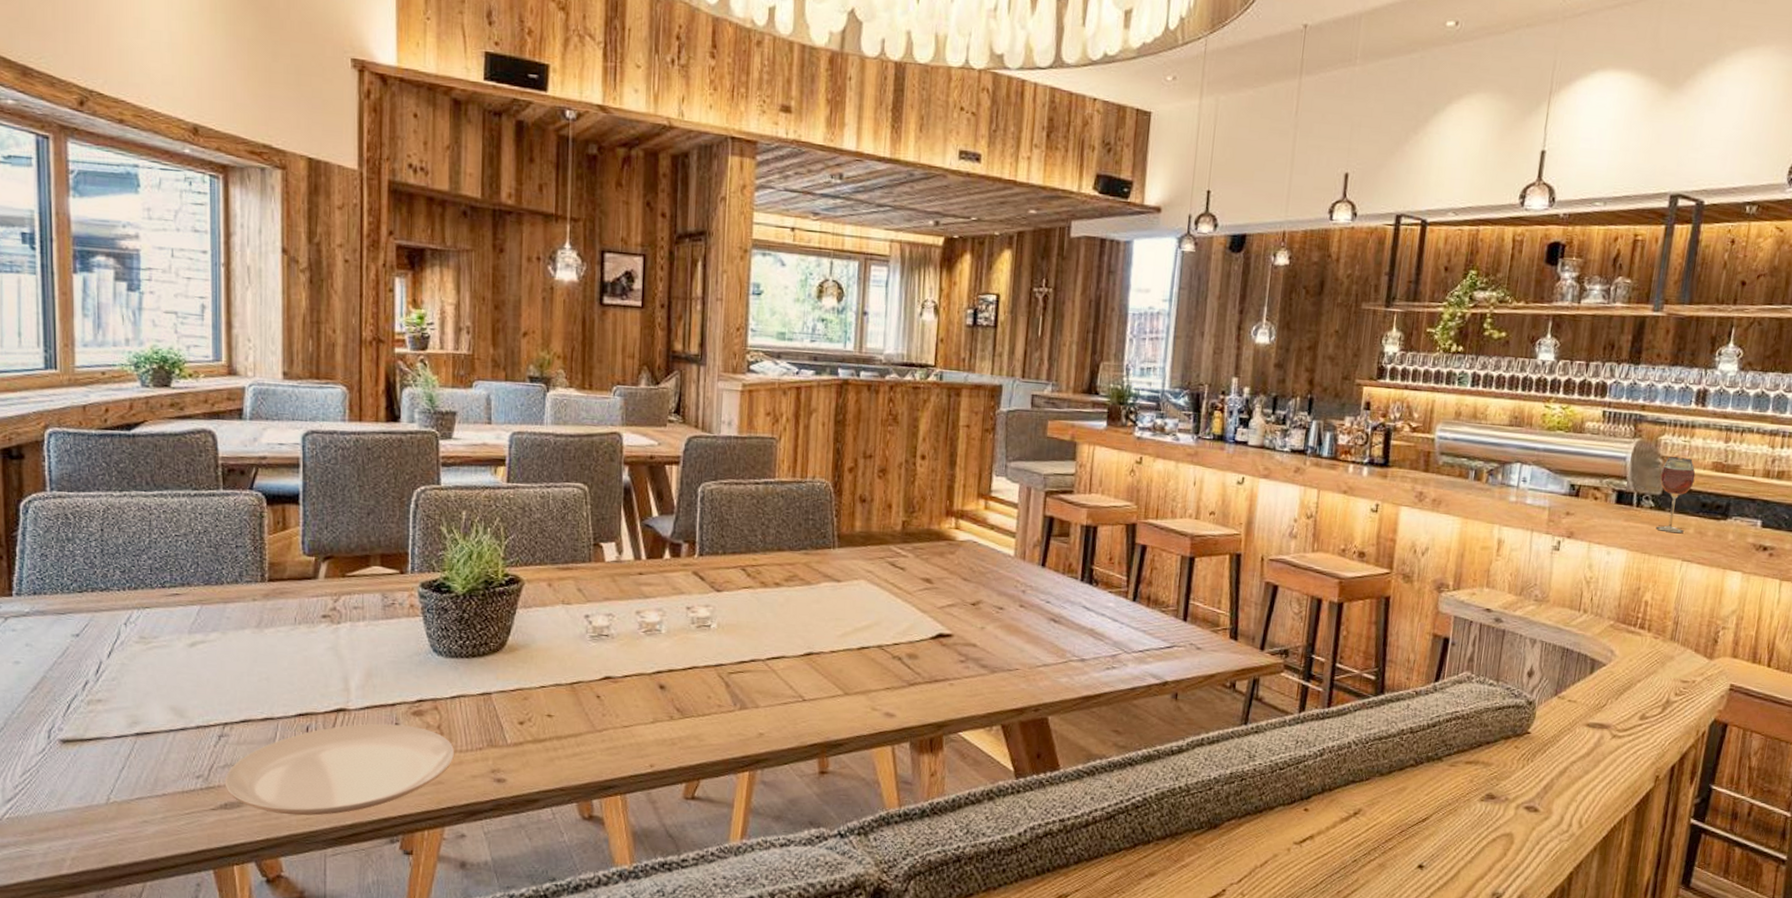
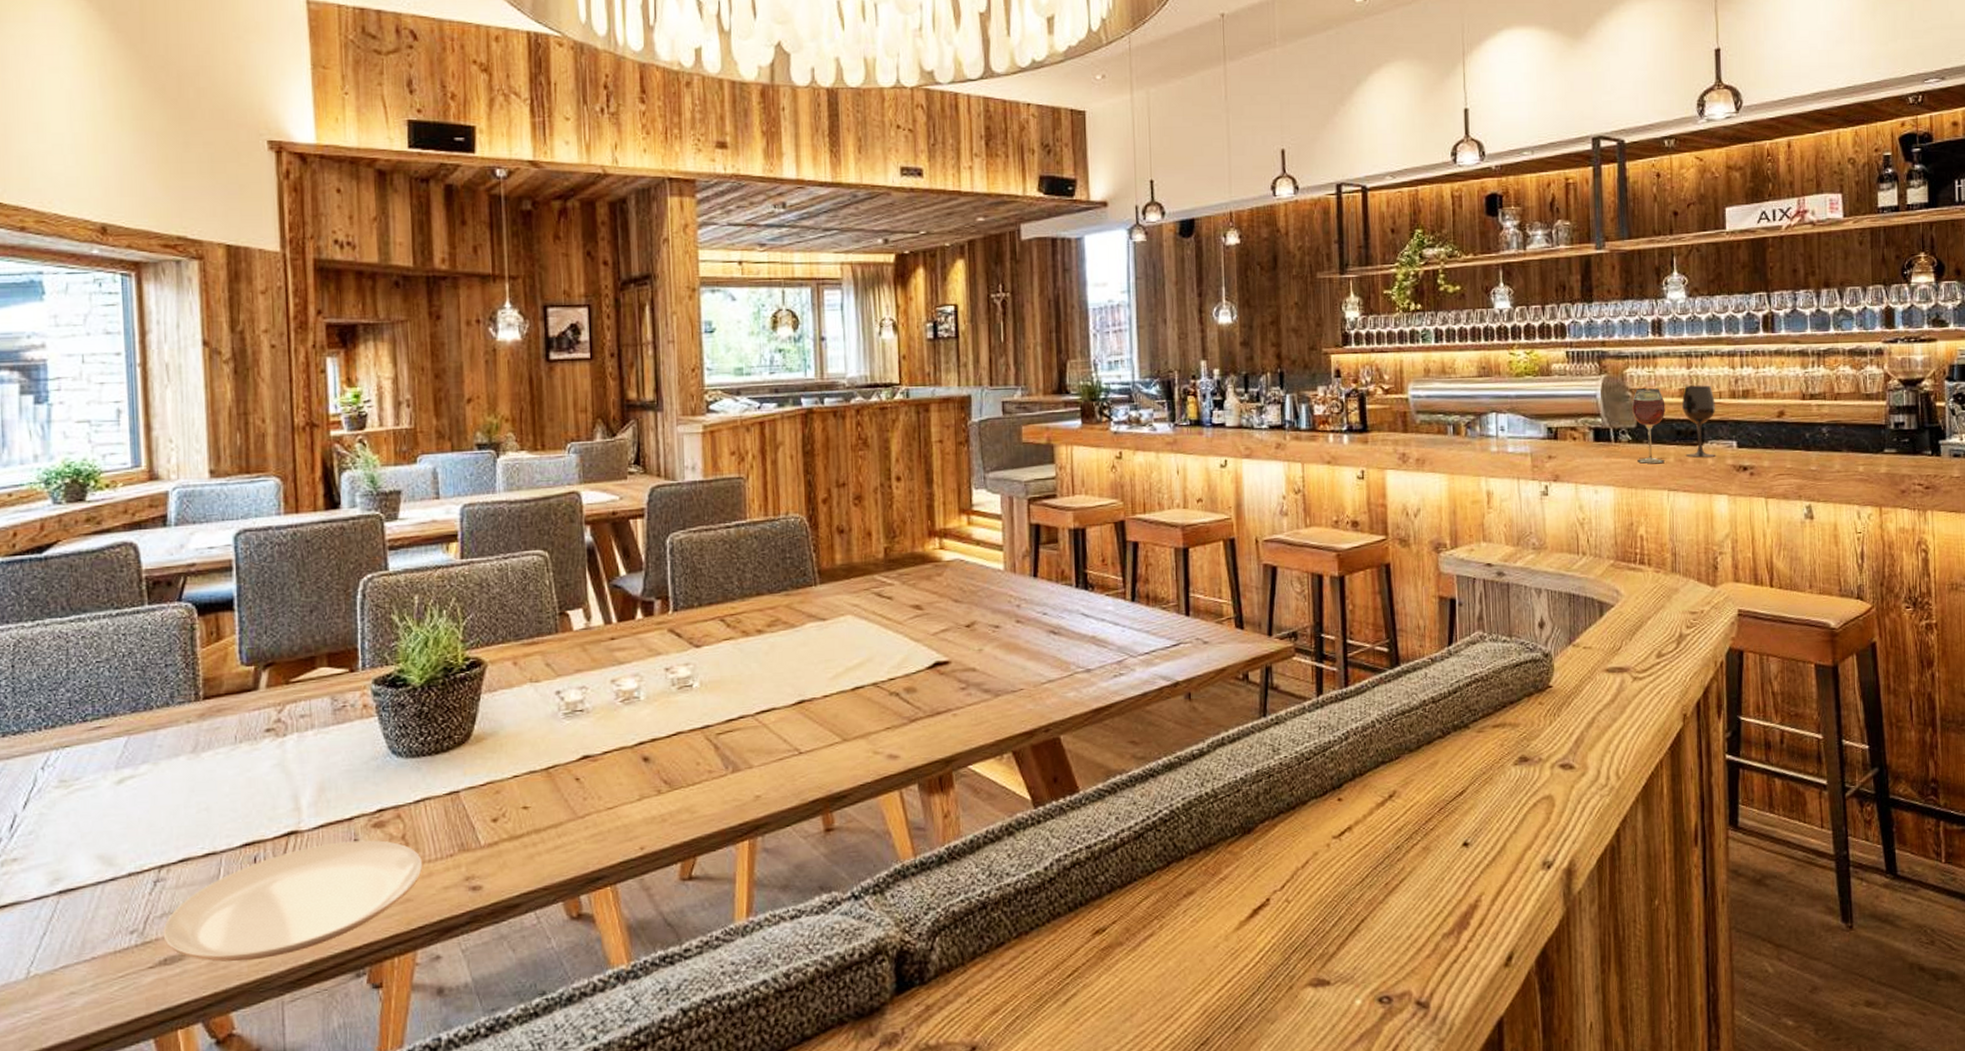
wine glass: none [1707,459,1748,534] -> present [1682,385,1716,459]

